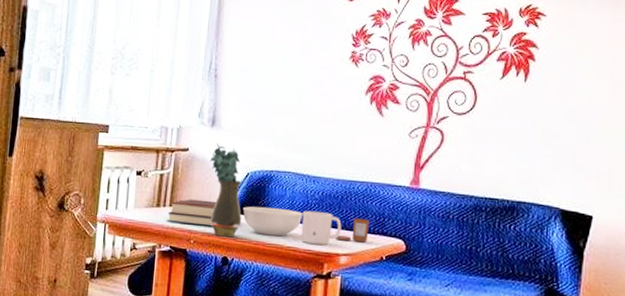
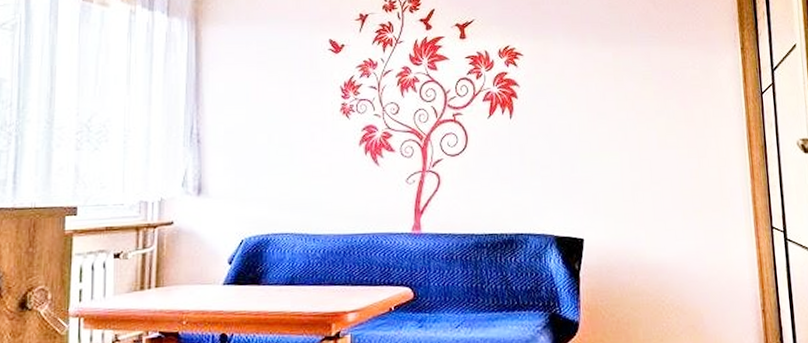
books: present [167,199,217,227] -> none [153,275,209,305]
vase: present [210,143,242,238] -> none [198,212,239,313]
bowl: present [242,206,303,237] -> none [239,272,306,304]
mug: present [301,210,342,246] -> none [304,270,347,306]
candle: present [336,218,370,243] -> none [342,271,375,298]

